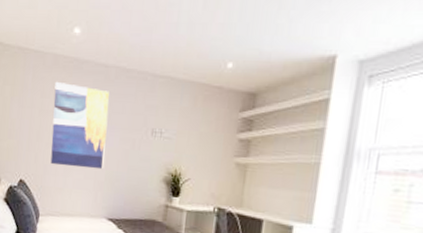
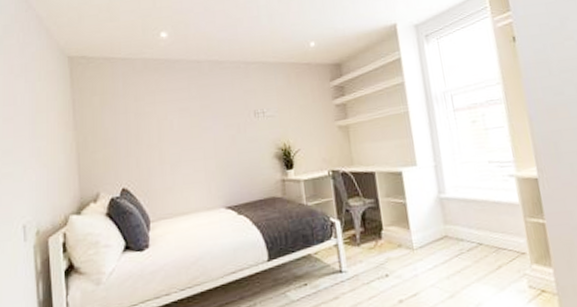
wall art: present [50,81,109,170] -> none [148,83,213,166]

